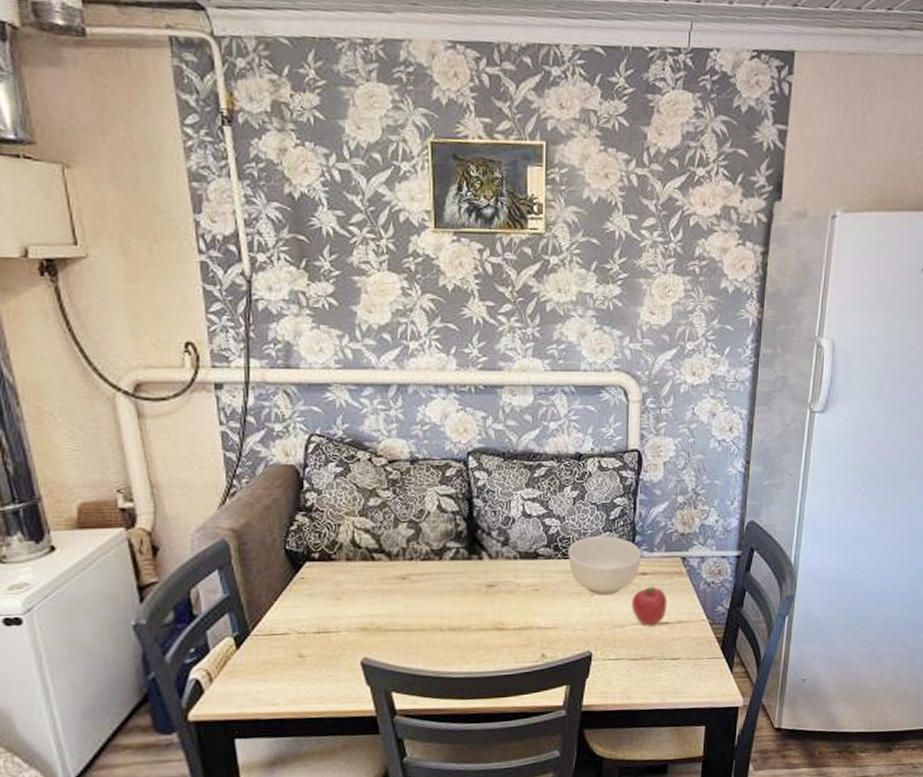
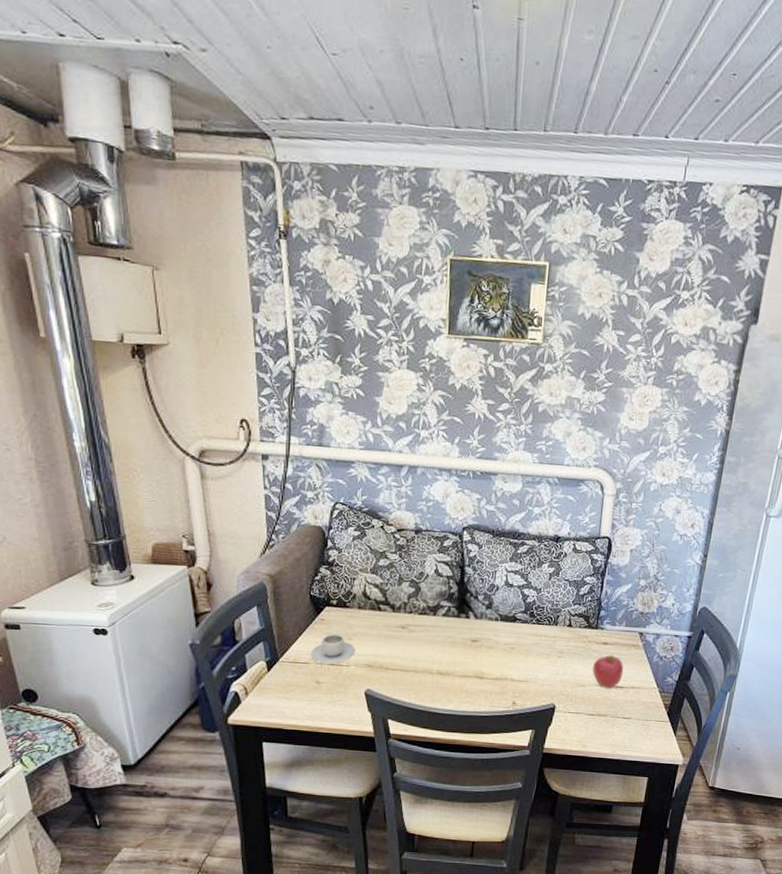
teacup: none [291,594,346,631] -> present [311,633,355,663]
bowl: present [567,536,642,595] -> none [541,607,605,659]

